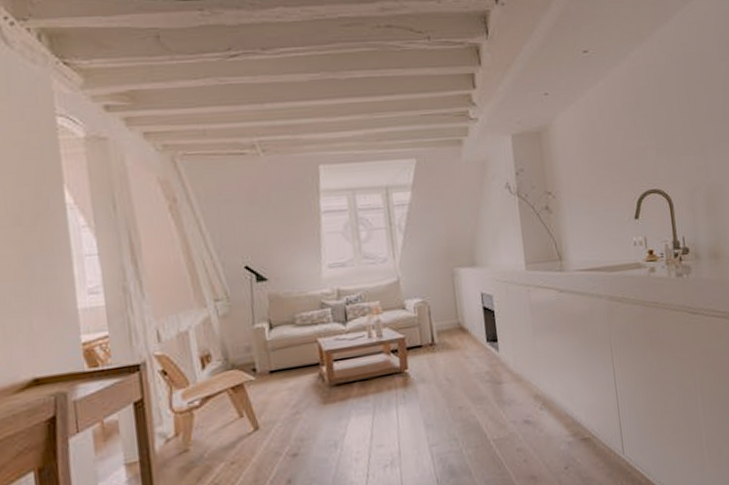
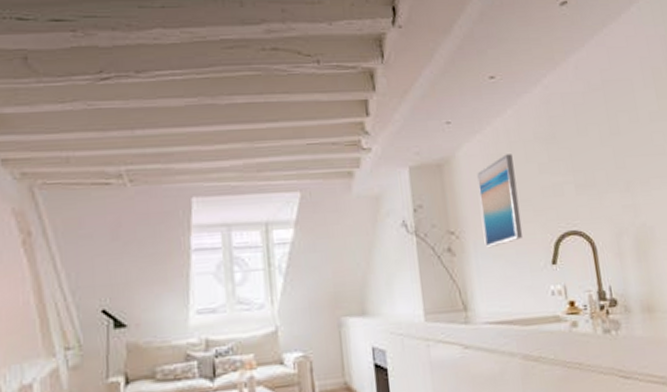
wall art: none [571,122,611,206] -> present [477,154,523,248]

